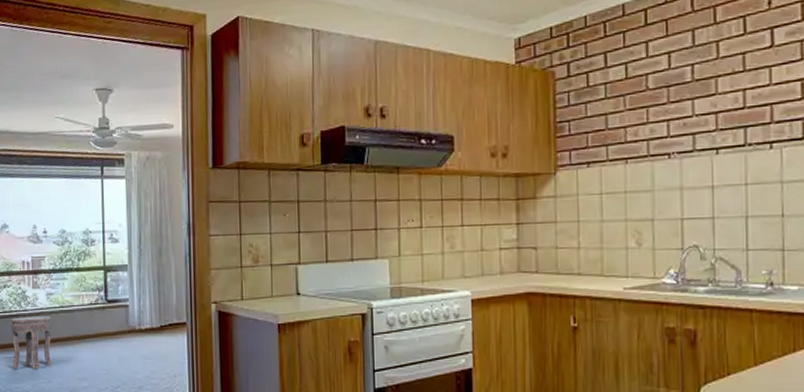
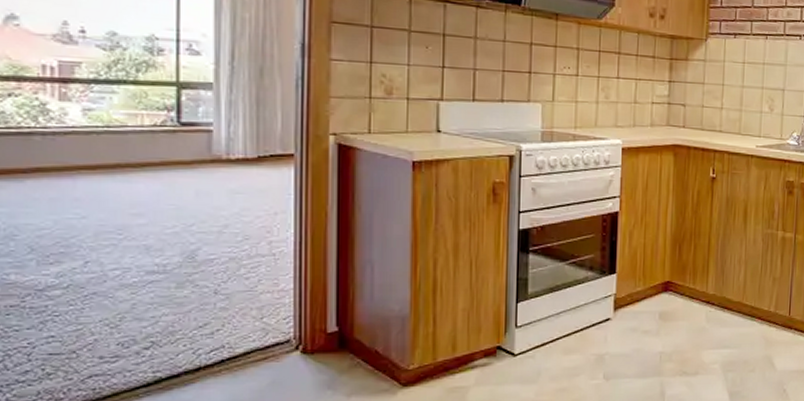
side table: present [11,316,51,369] -> none [20,135,89,201]

